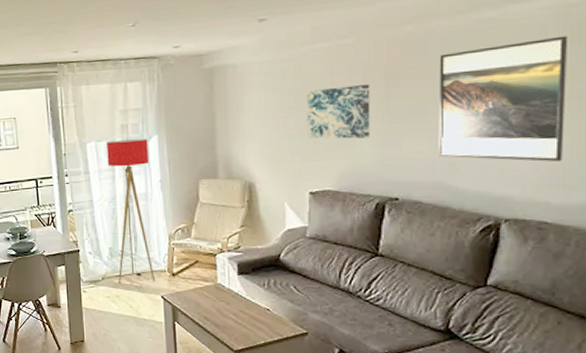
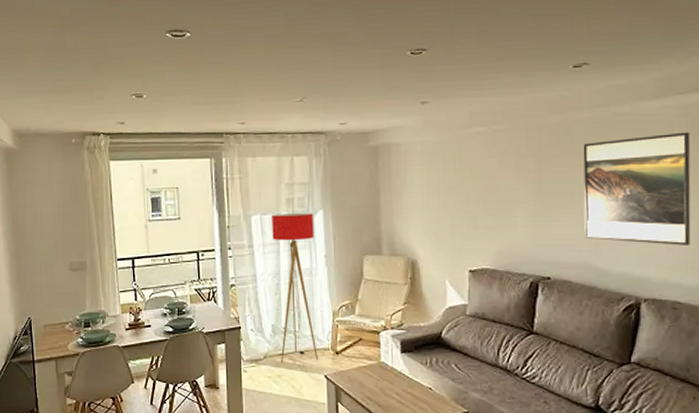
wall art: present [306,84,371,139] -> none [465,168,524,219]

